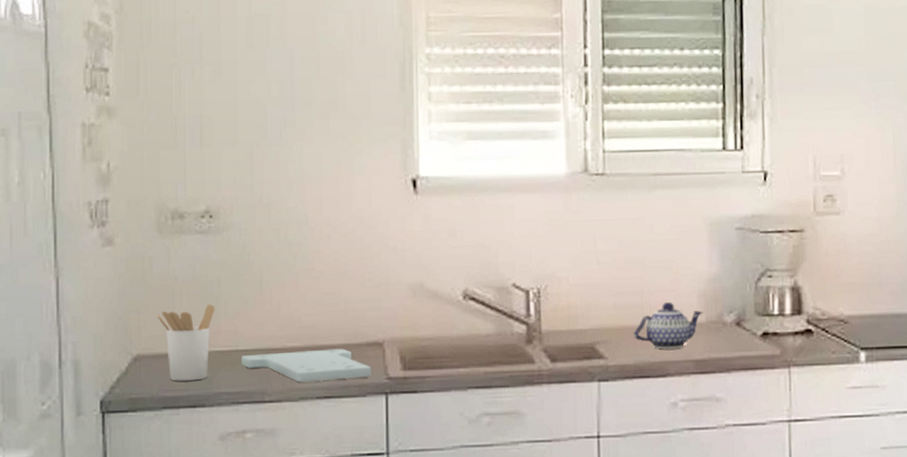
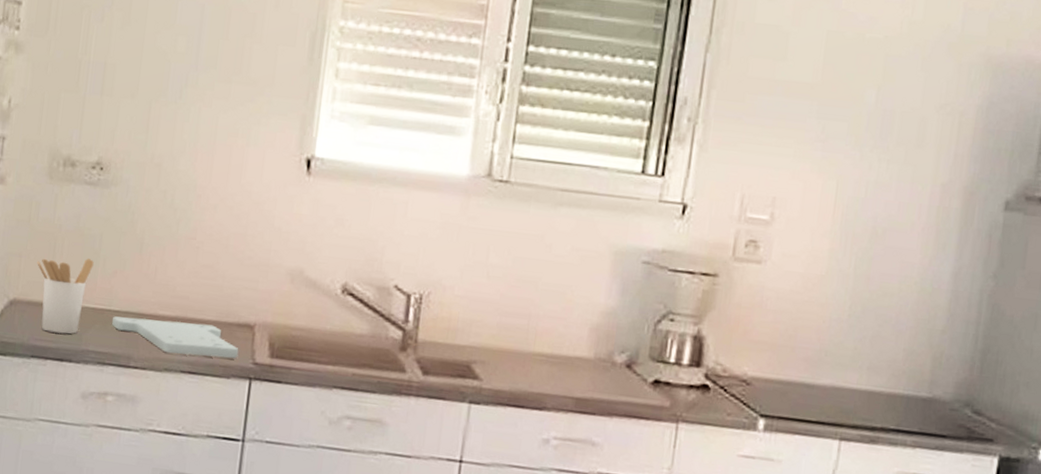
teapot: present [633,301,703,349] -> none [513,329,592,382]

